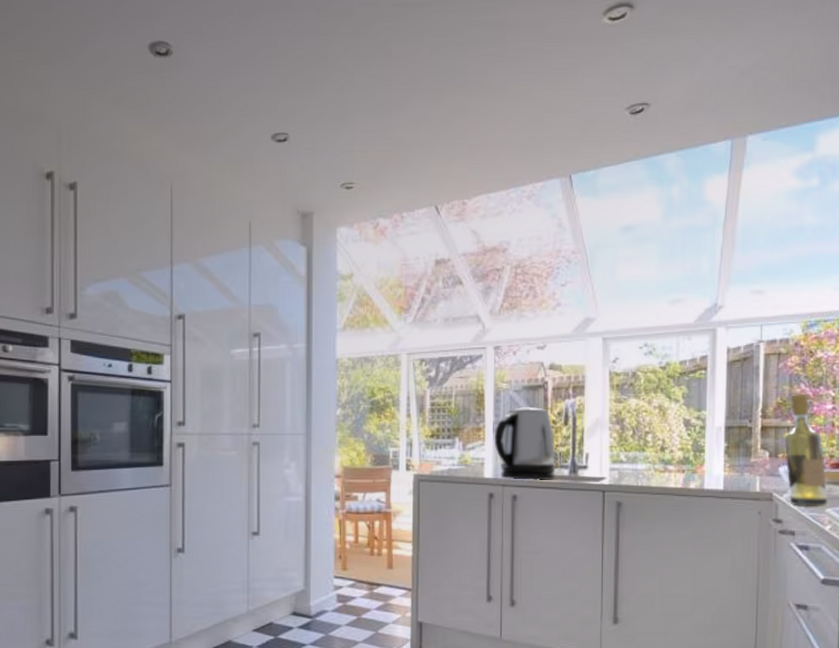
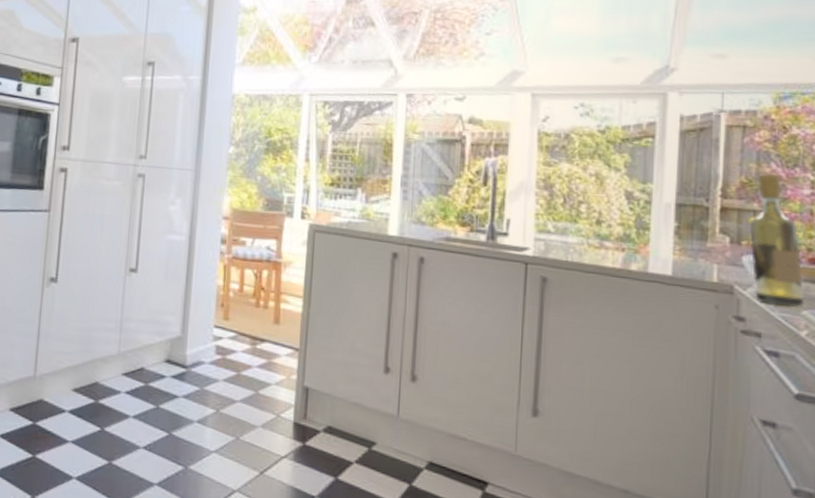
kettle: present [494,407,555,481] -> none [401,161,471,245]

